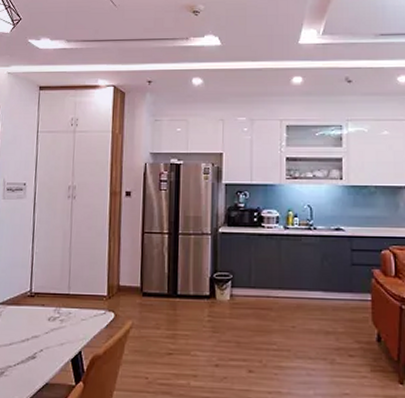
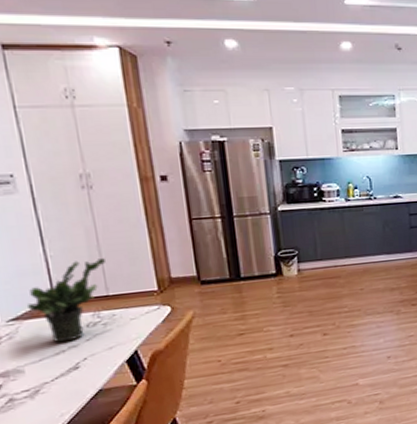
potted plant: none [11,259,73,332] -> present [26,258,105,344]

